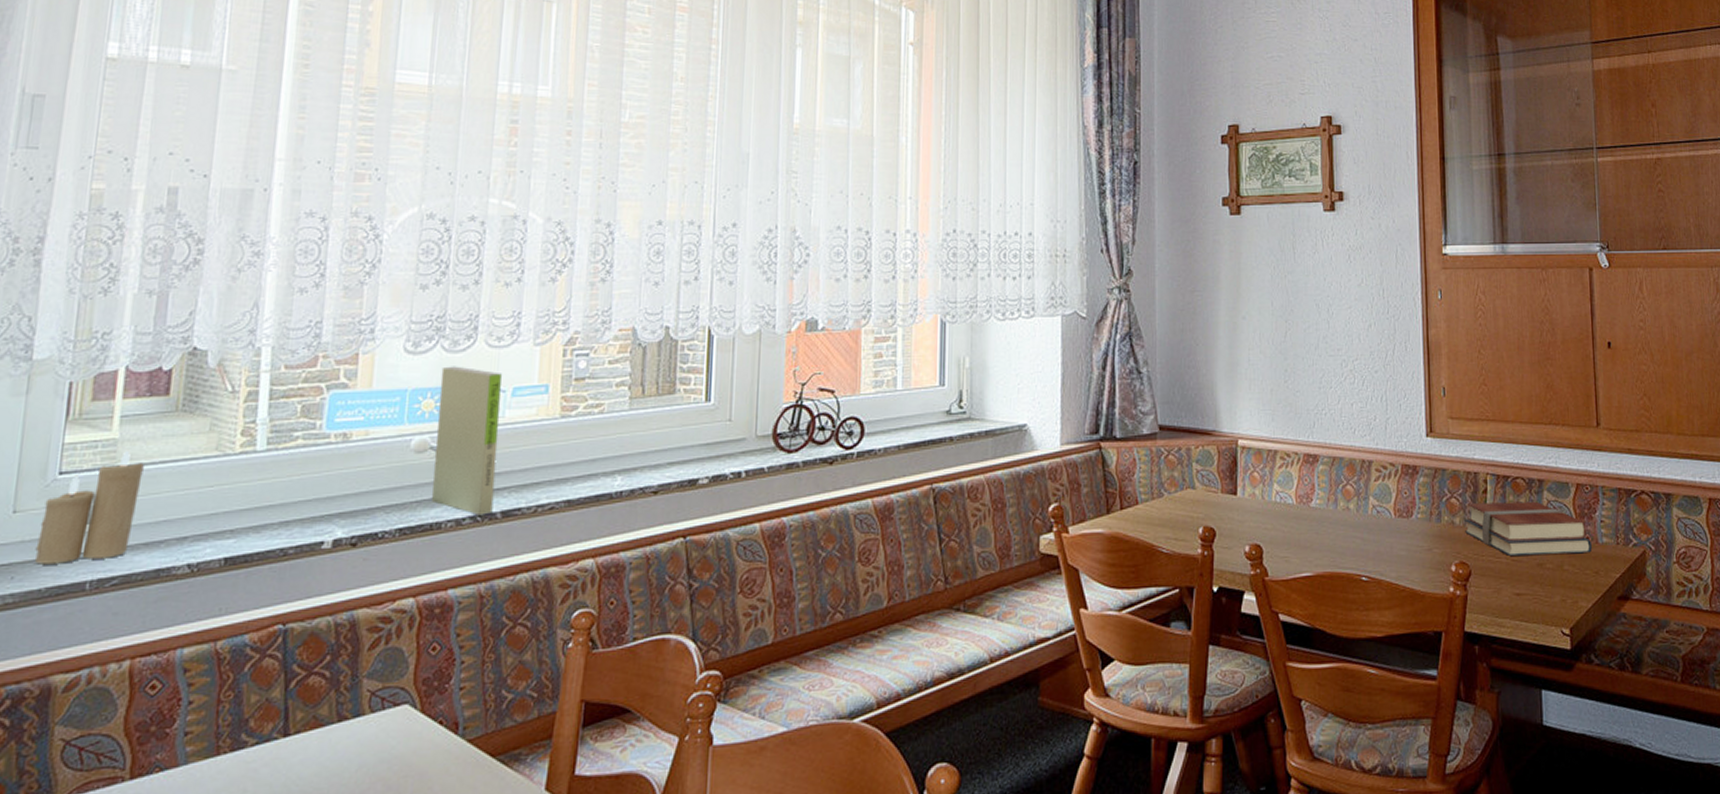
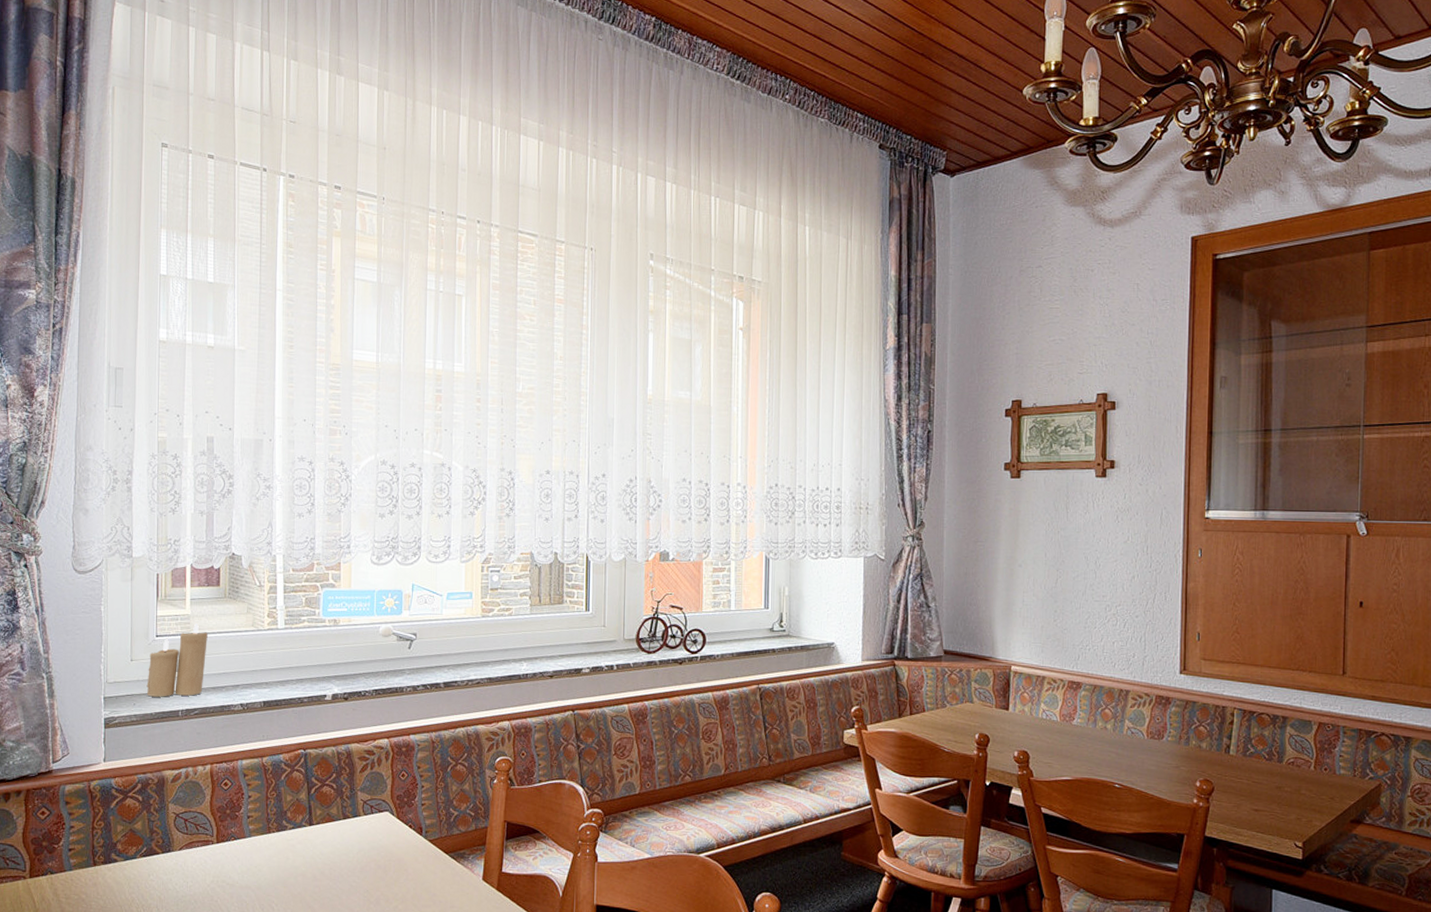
book: present [432,366,502,516] -> none [396,575,440,685]
books: present [1465,501,1592,557] -> none [1211,732,1329,782]

